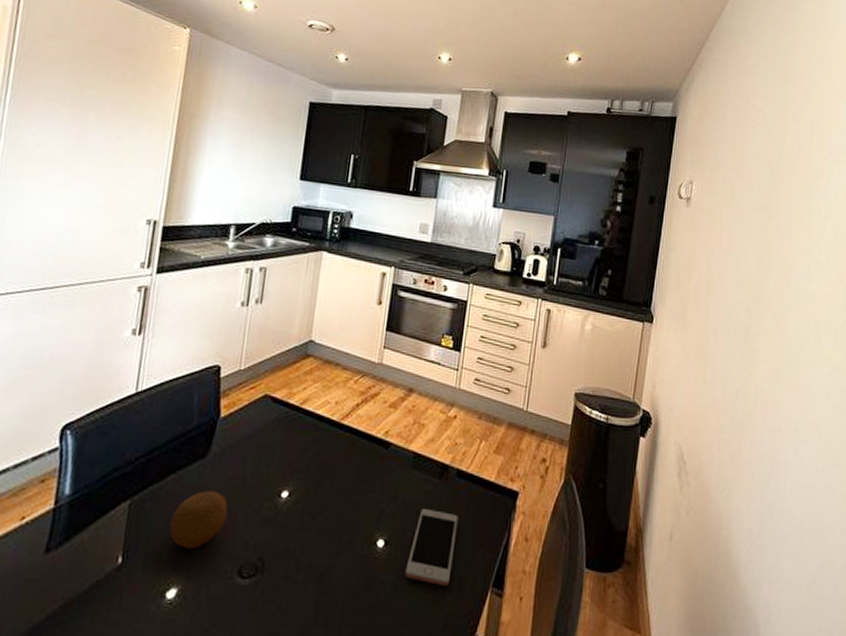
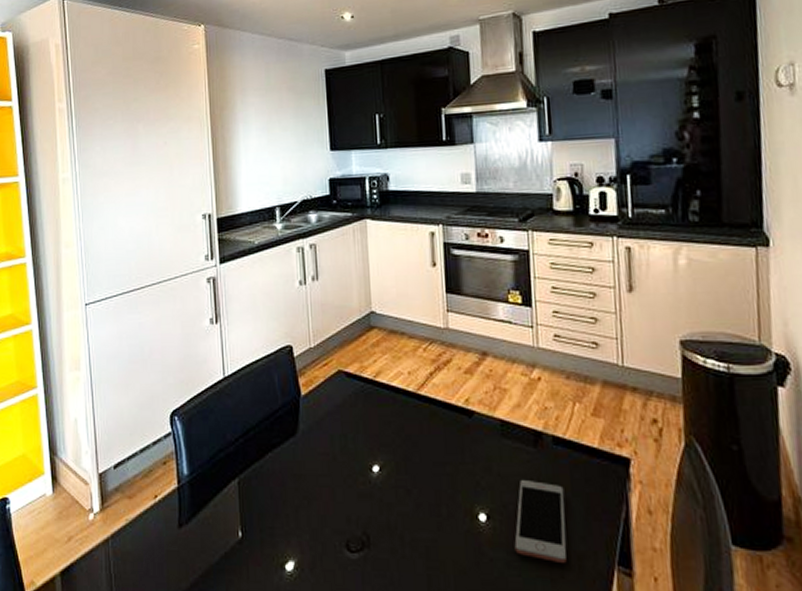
fruit: present [169,490,228,549] -> none [276,467,326,524]

